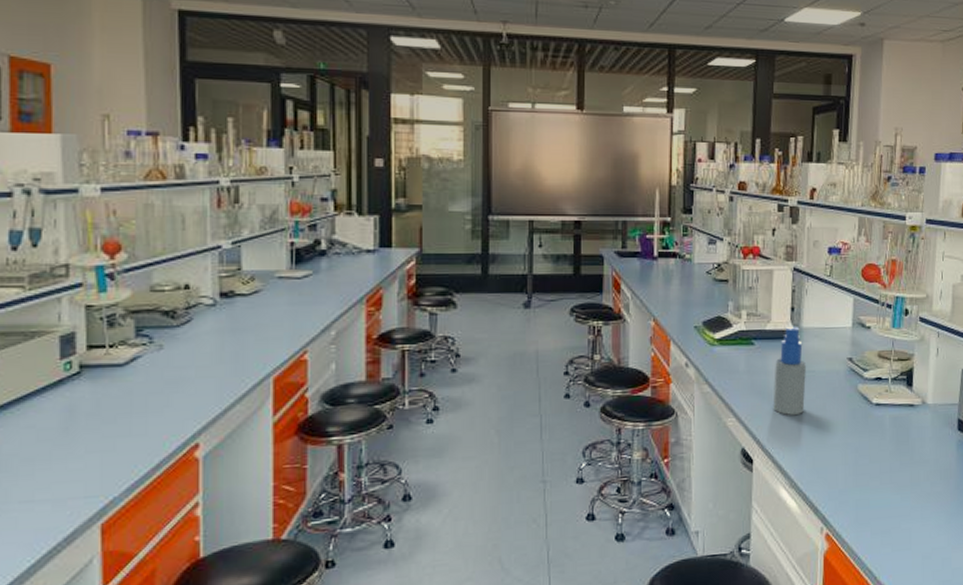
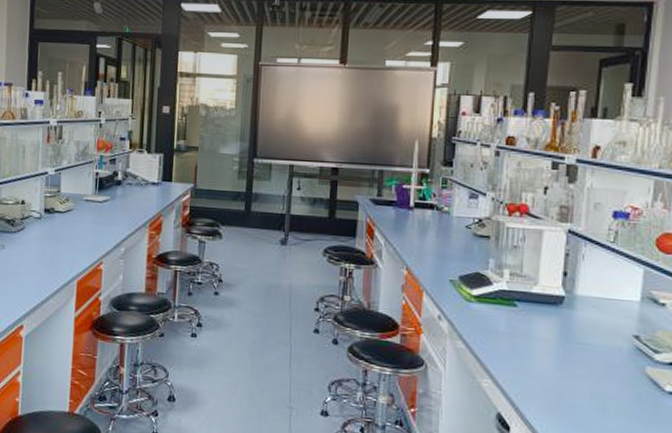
spray bottle: present [773,326,806,415] -> none [536,291,579,389]

